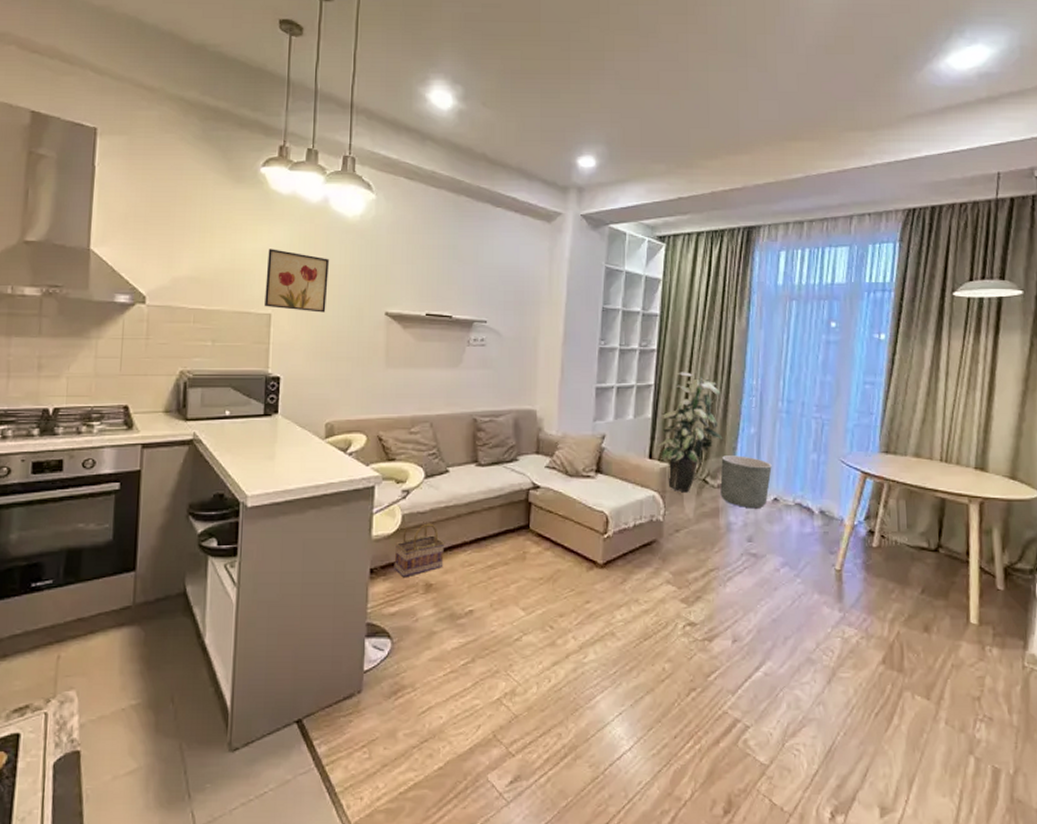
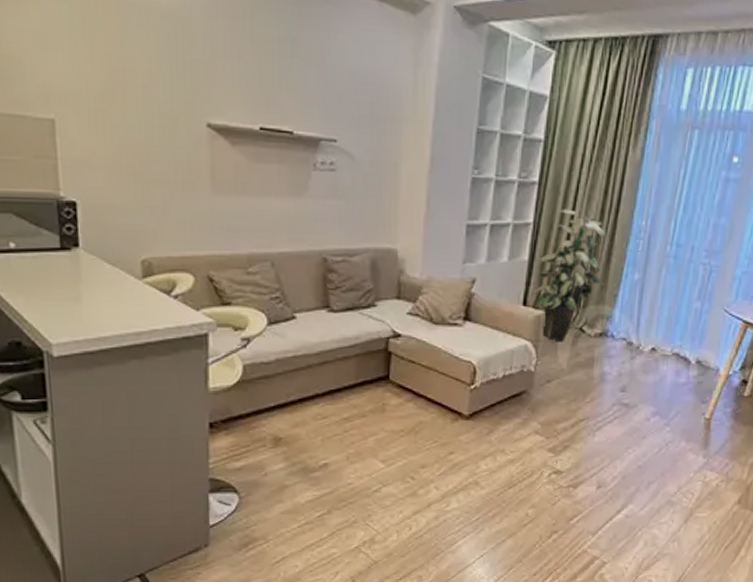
wall art: present [265,249,329,313] -> none [40,28,128,121]
basket: present [394,522,445,578] -> none [236,373,295,432]
planter: present [720,456,772,509] -> none [597,303,653,359]

